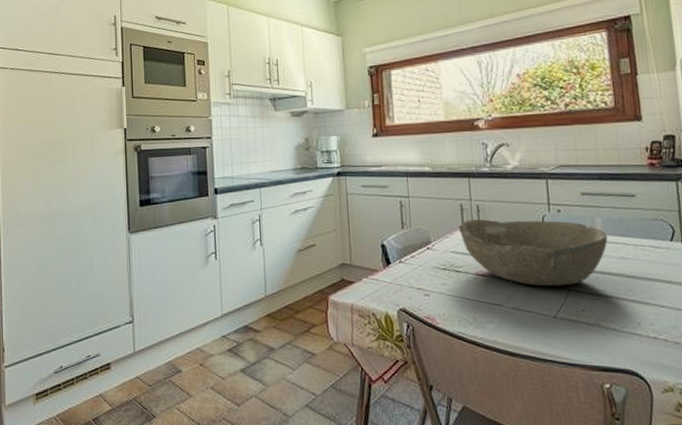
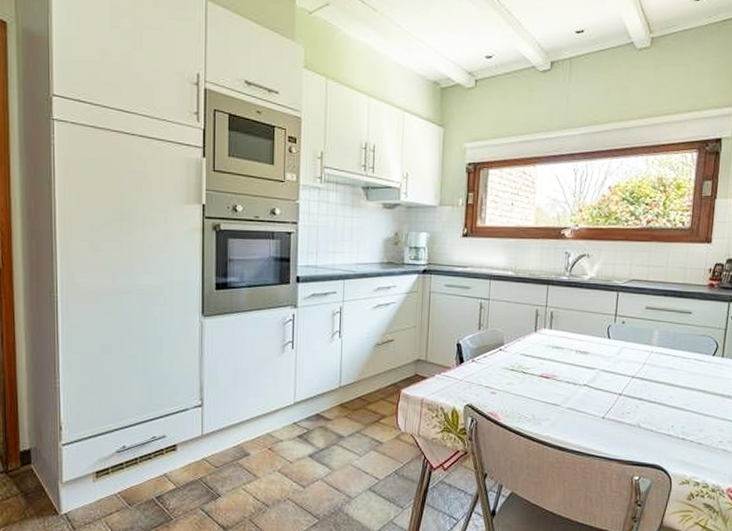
bowl: present [458,218,608,287] -> none [531,324,661,391]

